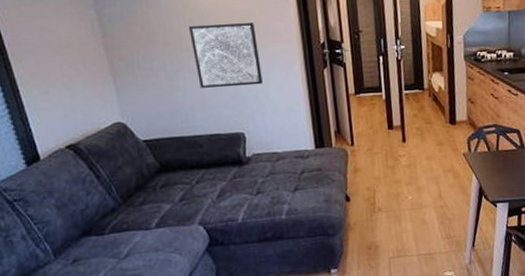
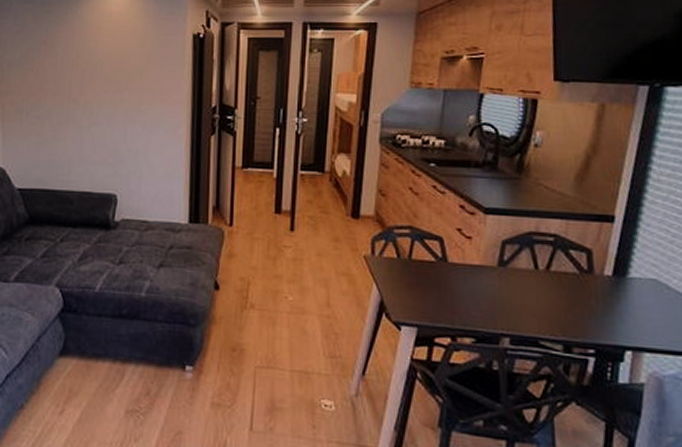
wall art: present [189,23,263,88] -> none [79,76,145,145]

